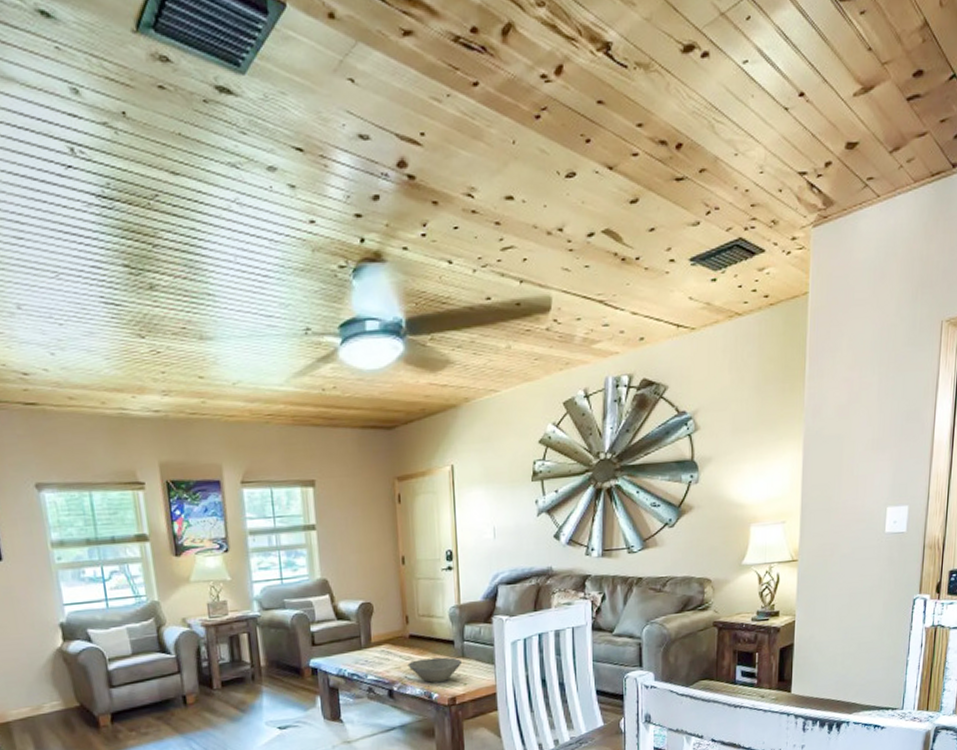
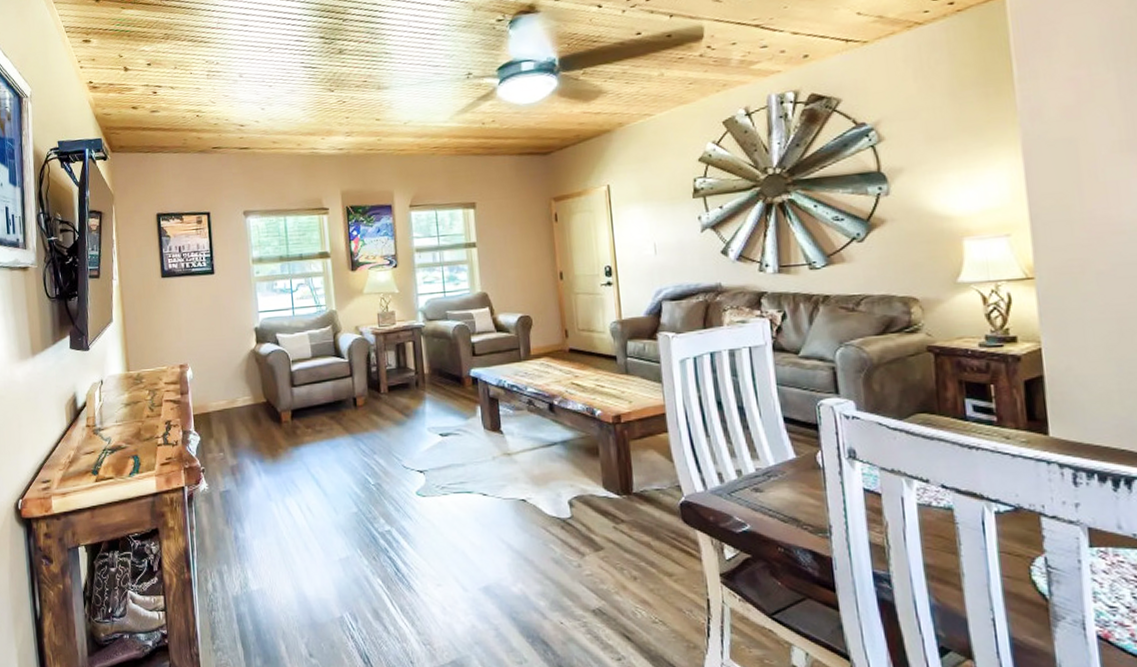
bowl: present [407,657,463,683] -> none [568,373,627,400]

